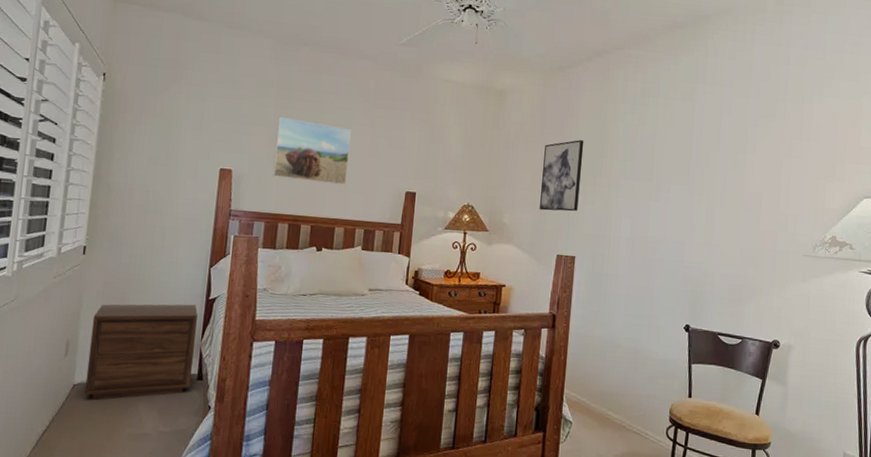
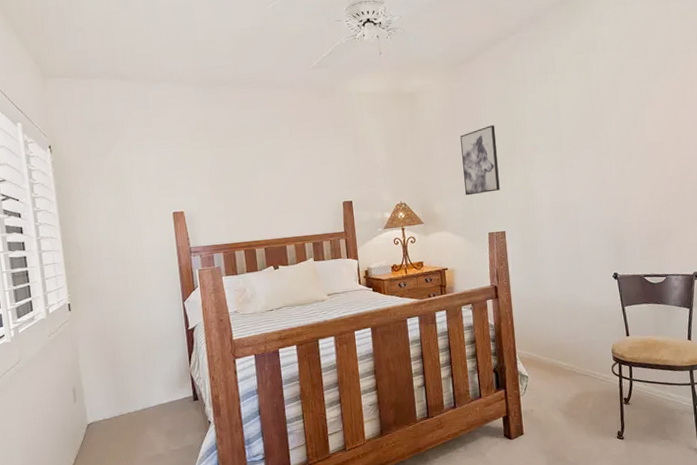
nightstand: present [84,304,198,400] -> none [90,336,189,434]
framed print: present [272,116,351,185] -> none [215,154,288,211]

